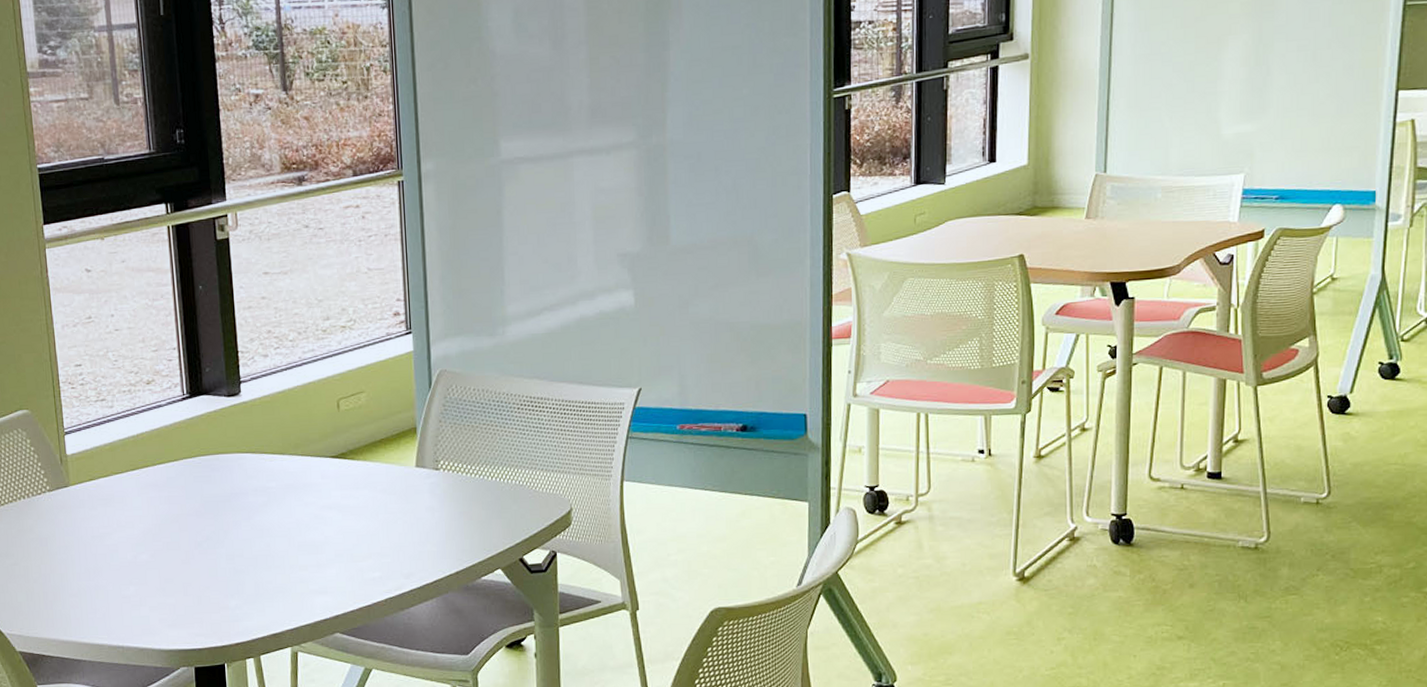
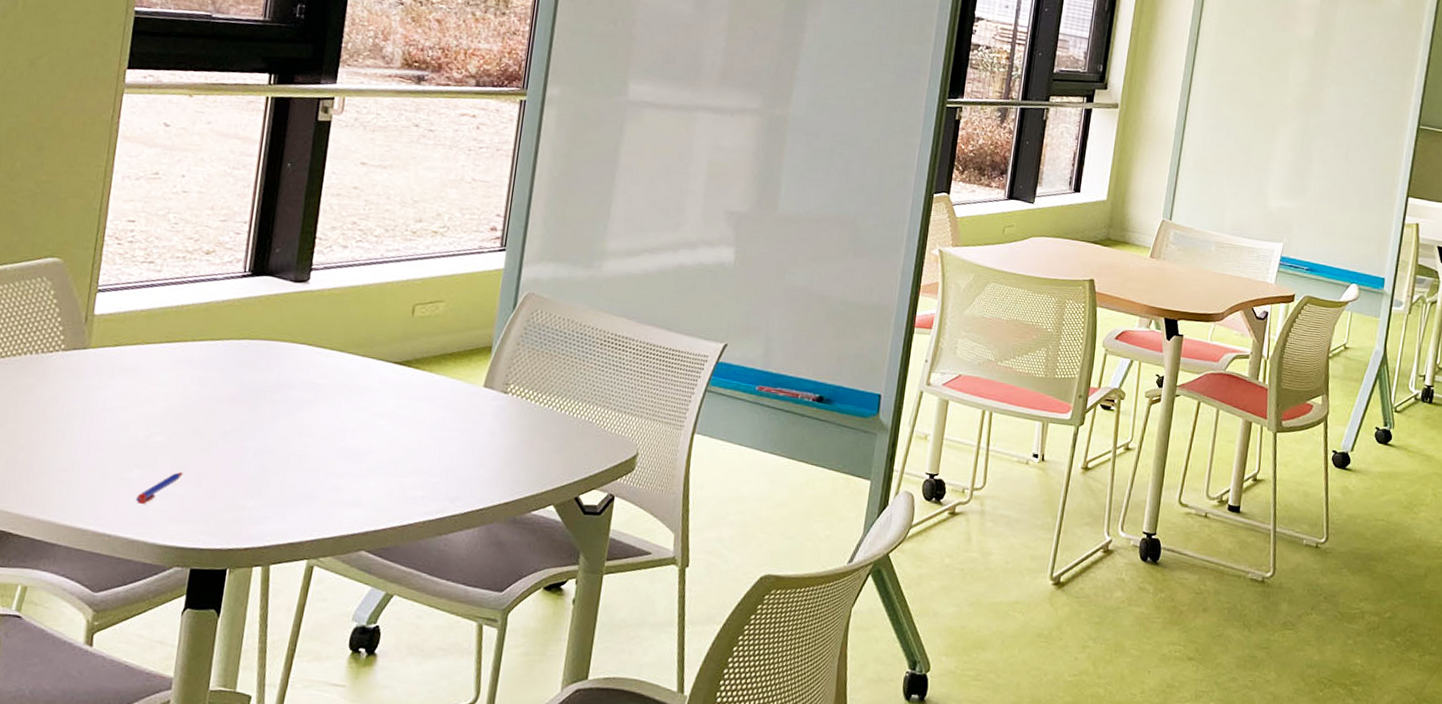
pen: none [137,584,171,617] -> present [136,472,183,505]

